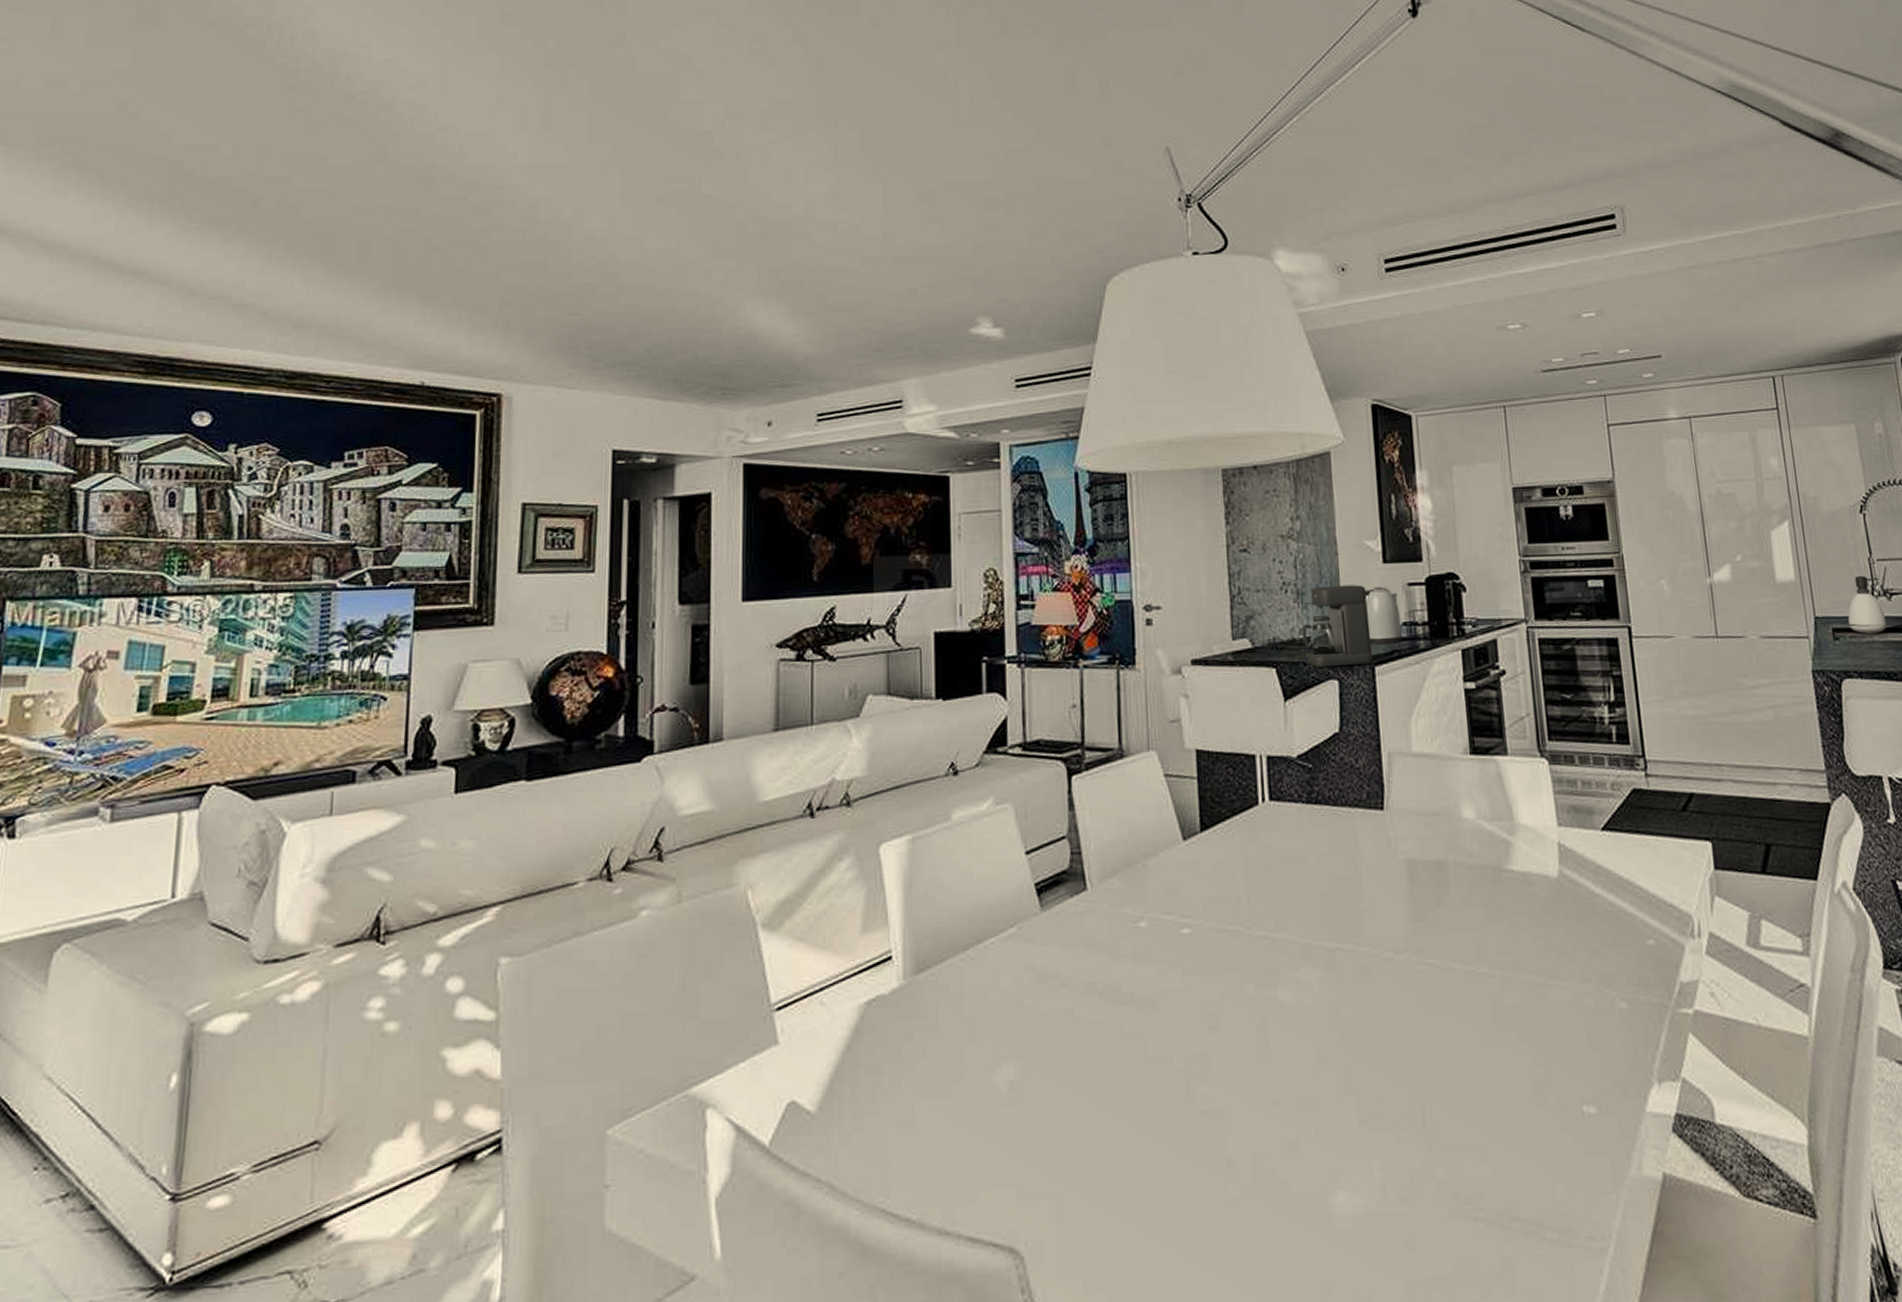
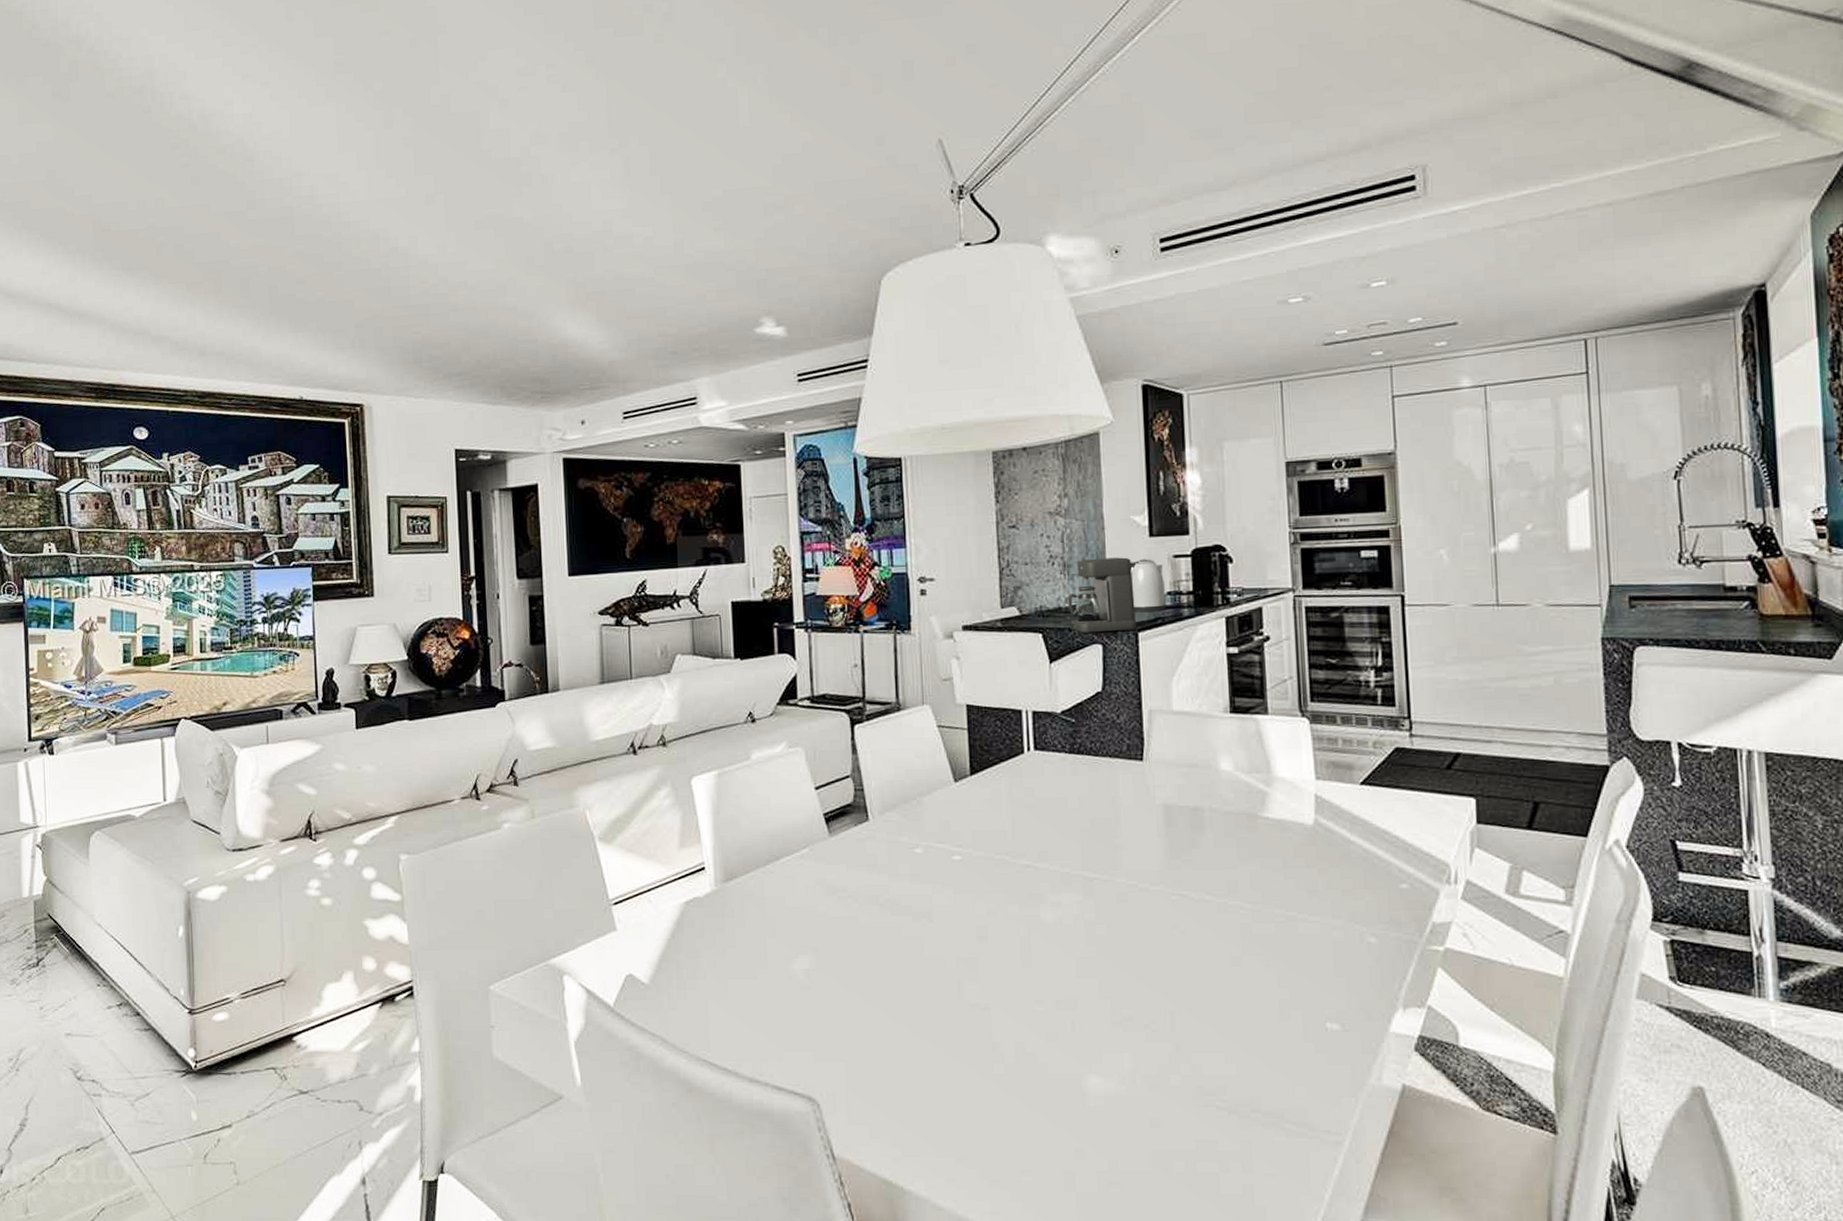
soap dispenser: present [1848,575,1887,634] -> none [1648,543,1693,602]

